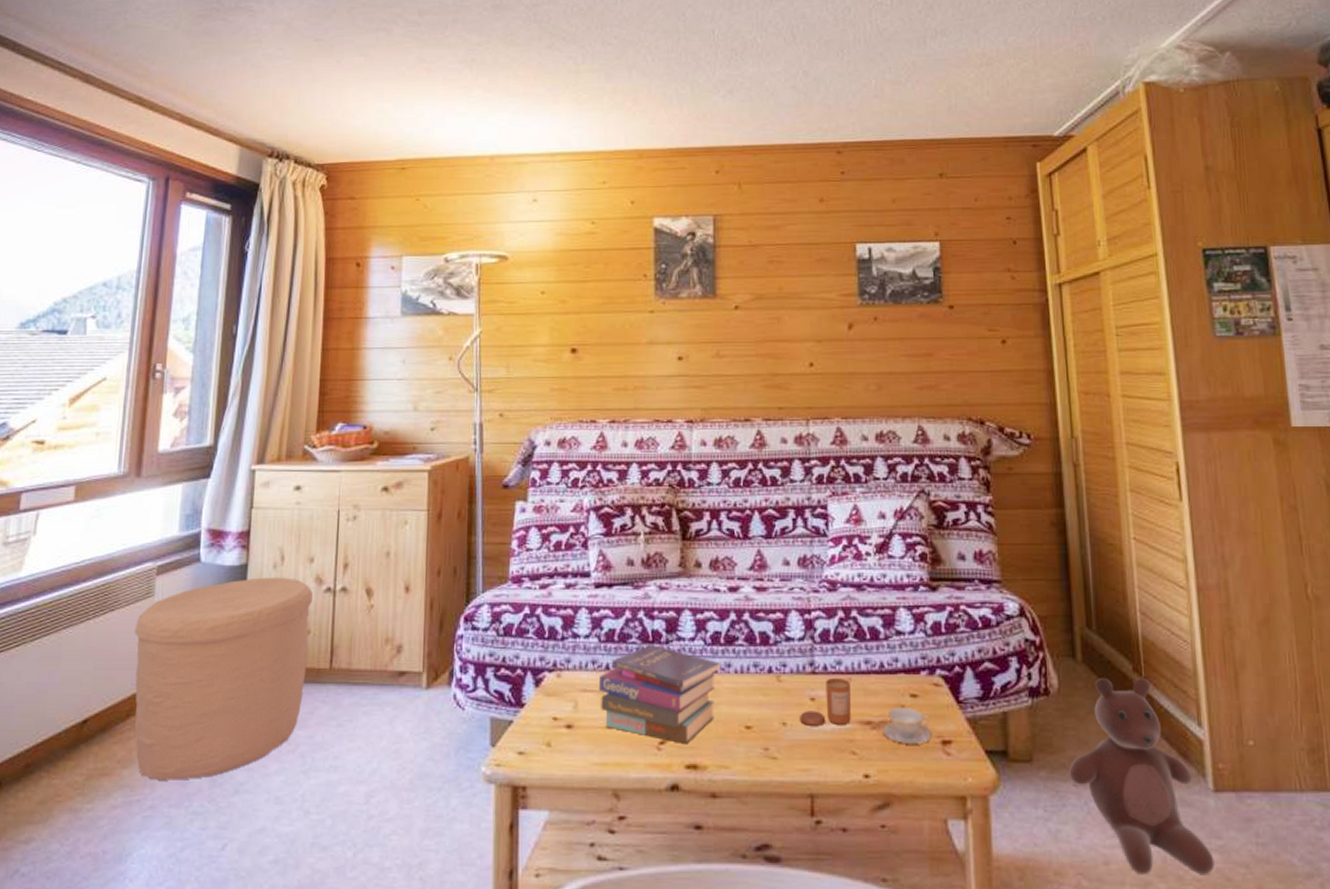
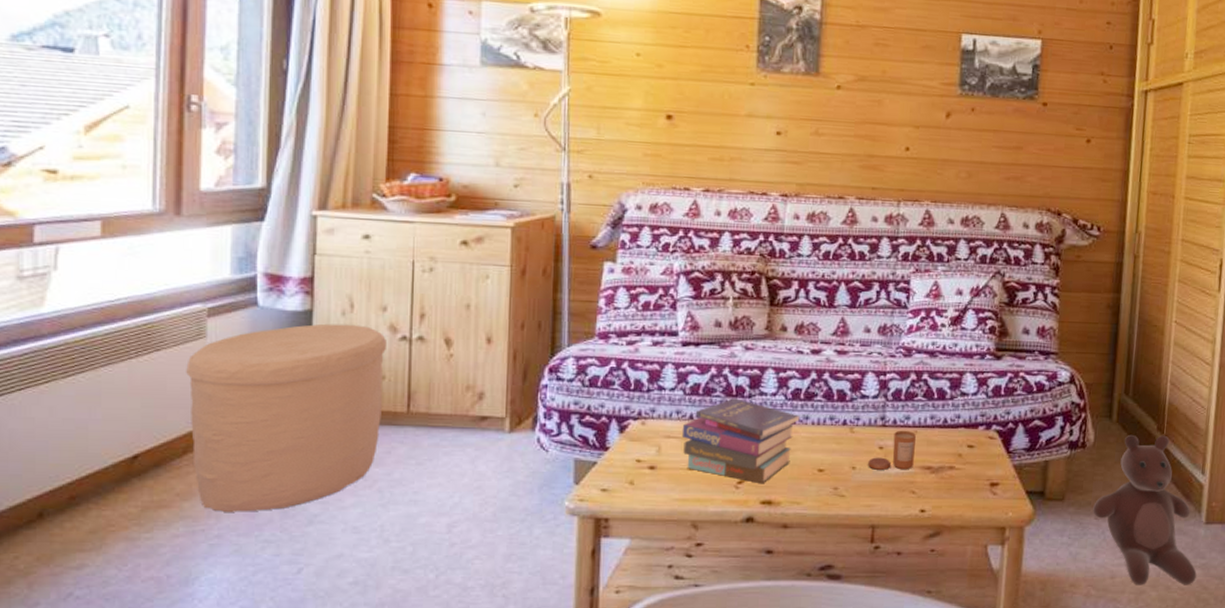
teacup: present [882,708,932,743] -> none [940,456,983,485]

